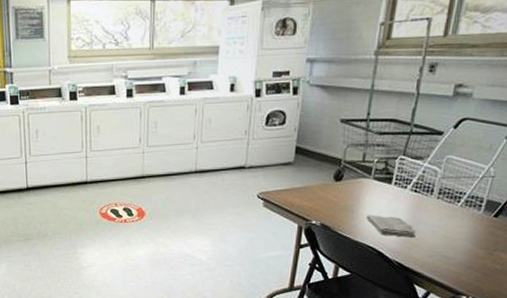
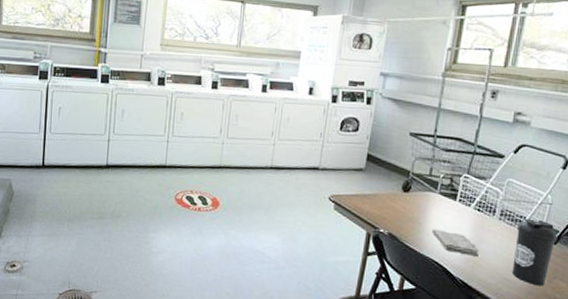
water bottle: none [451,194,500,260] -> present [512,218,558,287]

